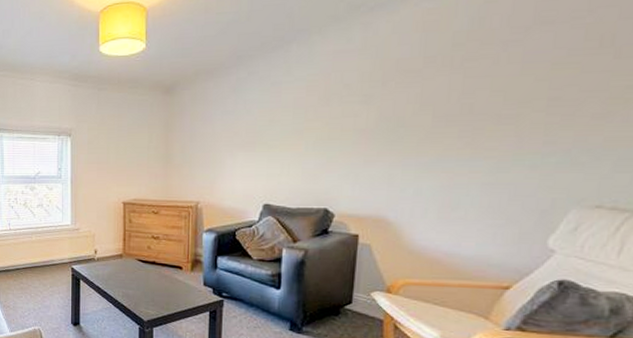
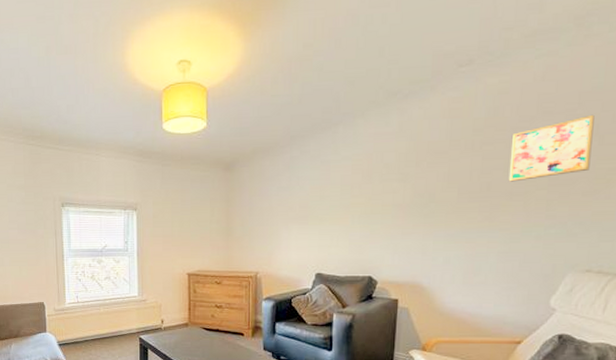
wall art: none [496,23,609,103] -> present [508,114,595,182]

